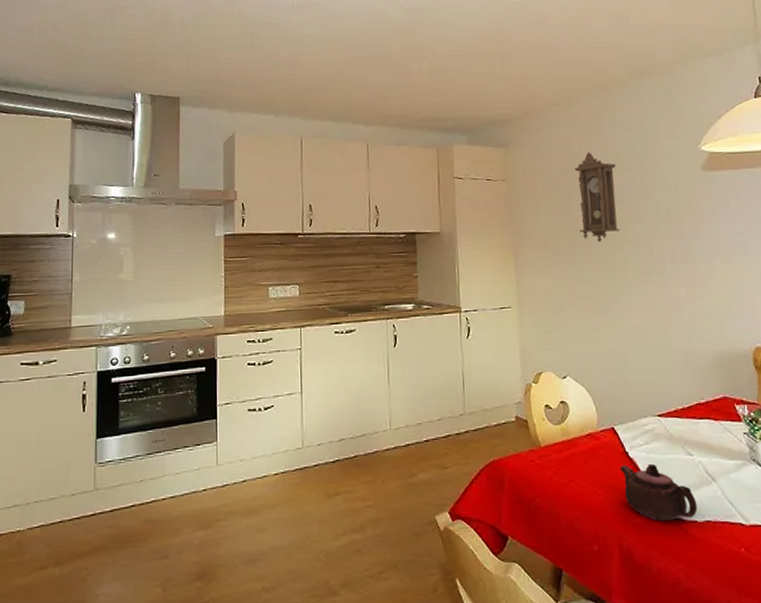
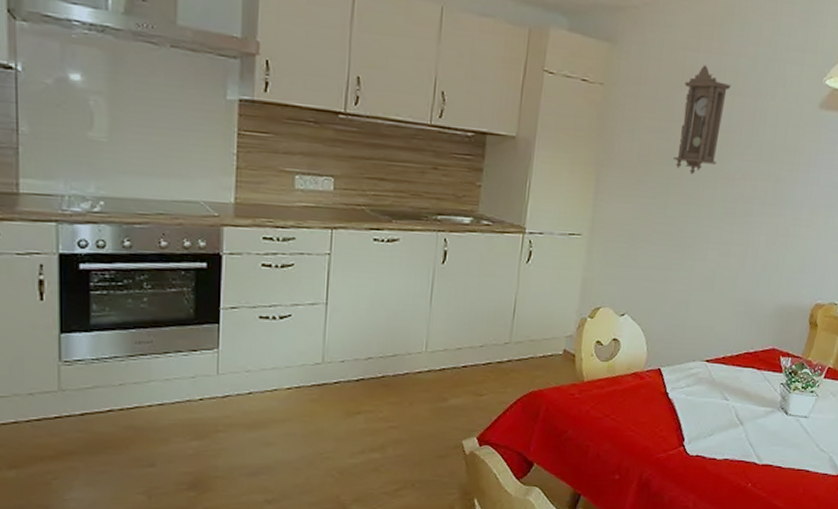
teapot: present [620,463,698,521] -> none [655,404,721,457]

